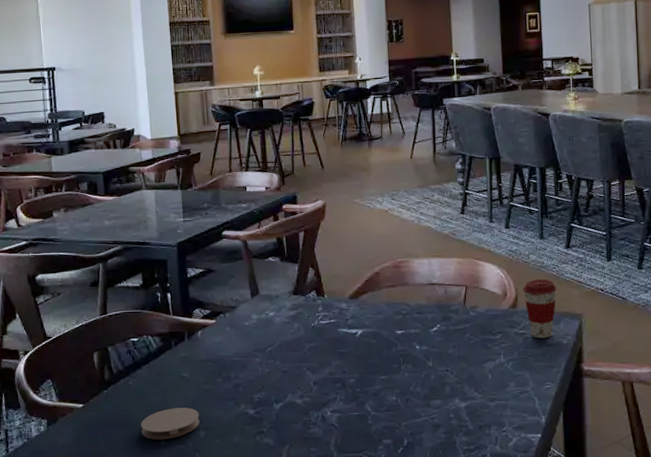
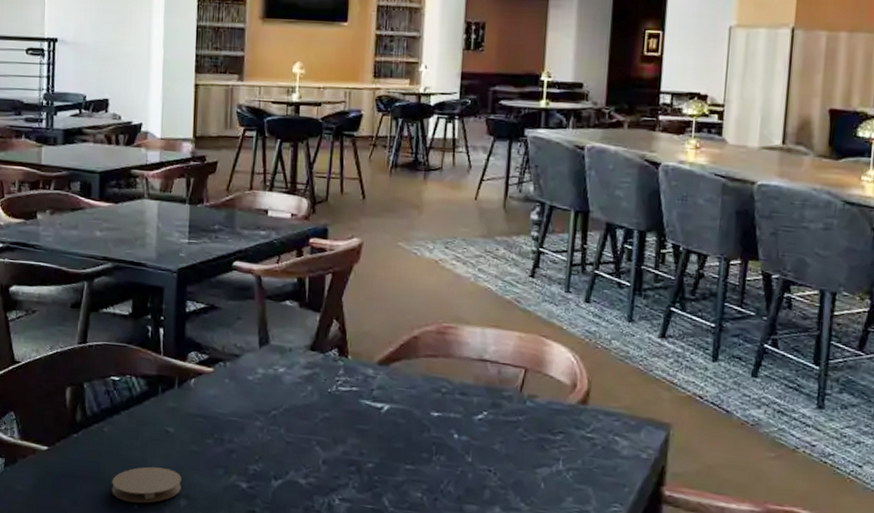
coffee cup: present [523,278,557,339] -> none [598,371,642,448]

